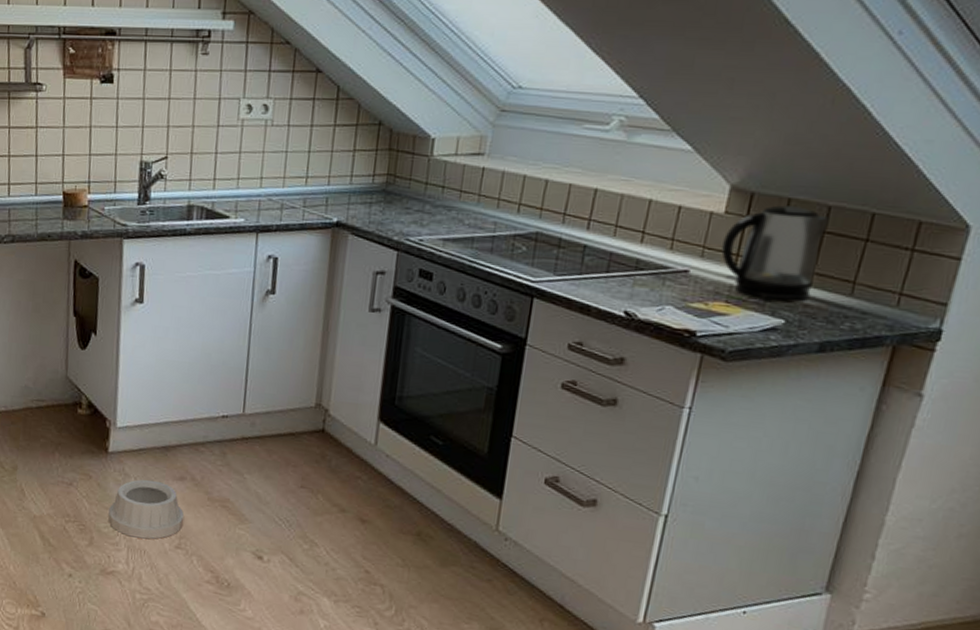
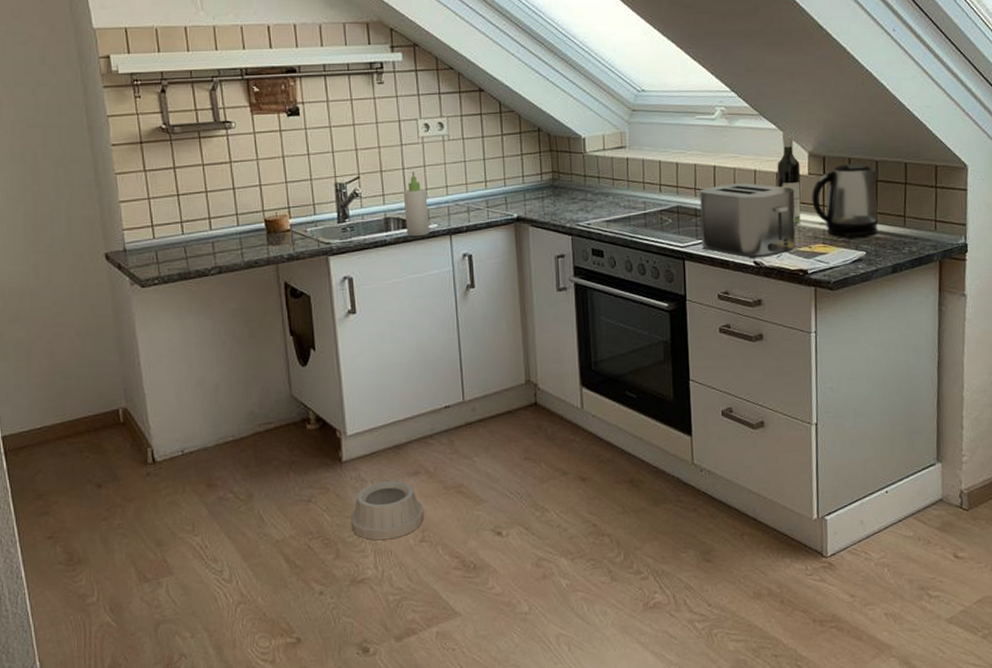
bottle: none [209,157,238,231] -> present [403,172,431,237]
toaster: none [558,212,700,309] -> present [699,183,796,259]
bottle: none [677,157,716,274] -> present [776,133,801,225]

